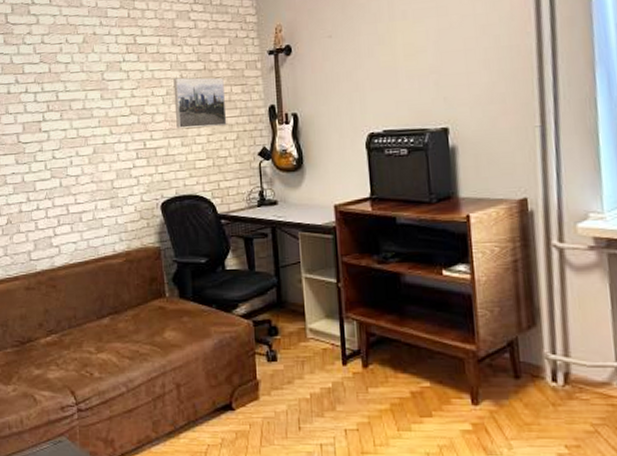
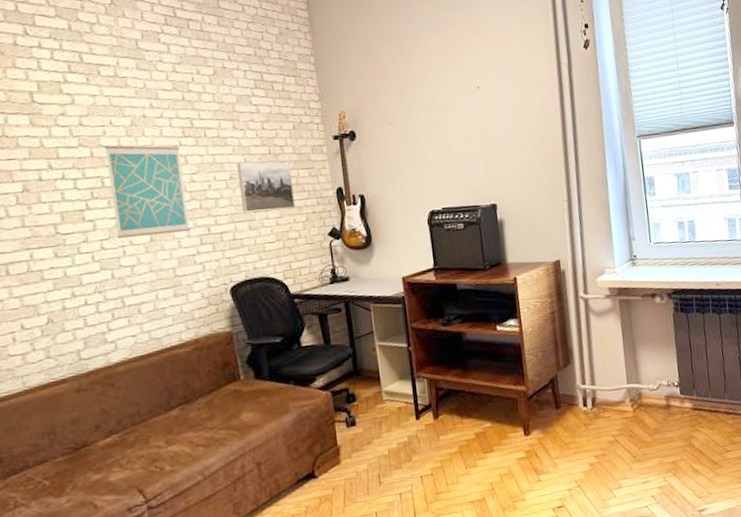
wall art: none [60,61,128,150] -> present [104,145,190,239]

